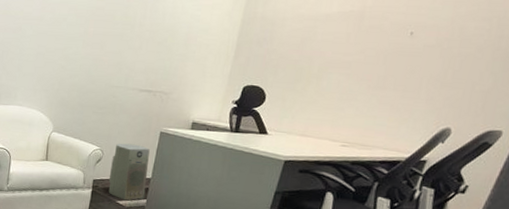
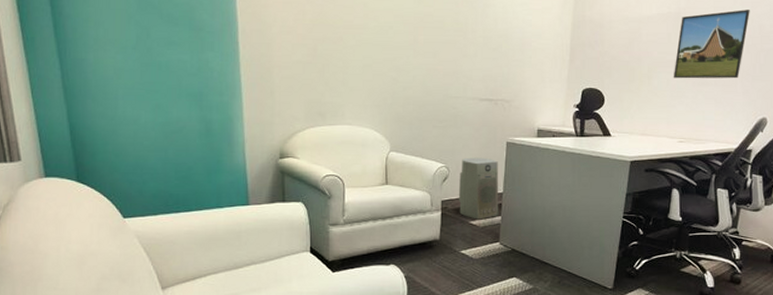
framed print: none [345,9,452,84] -> present [673,9,750,79]

